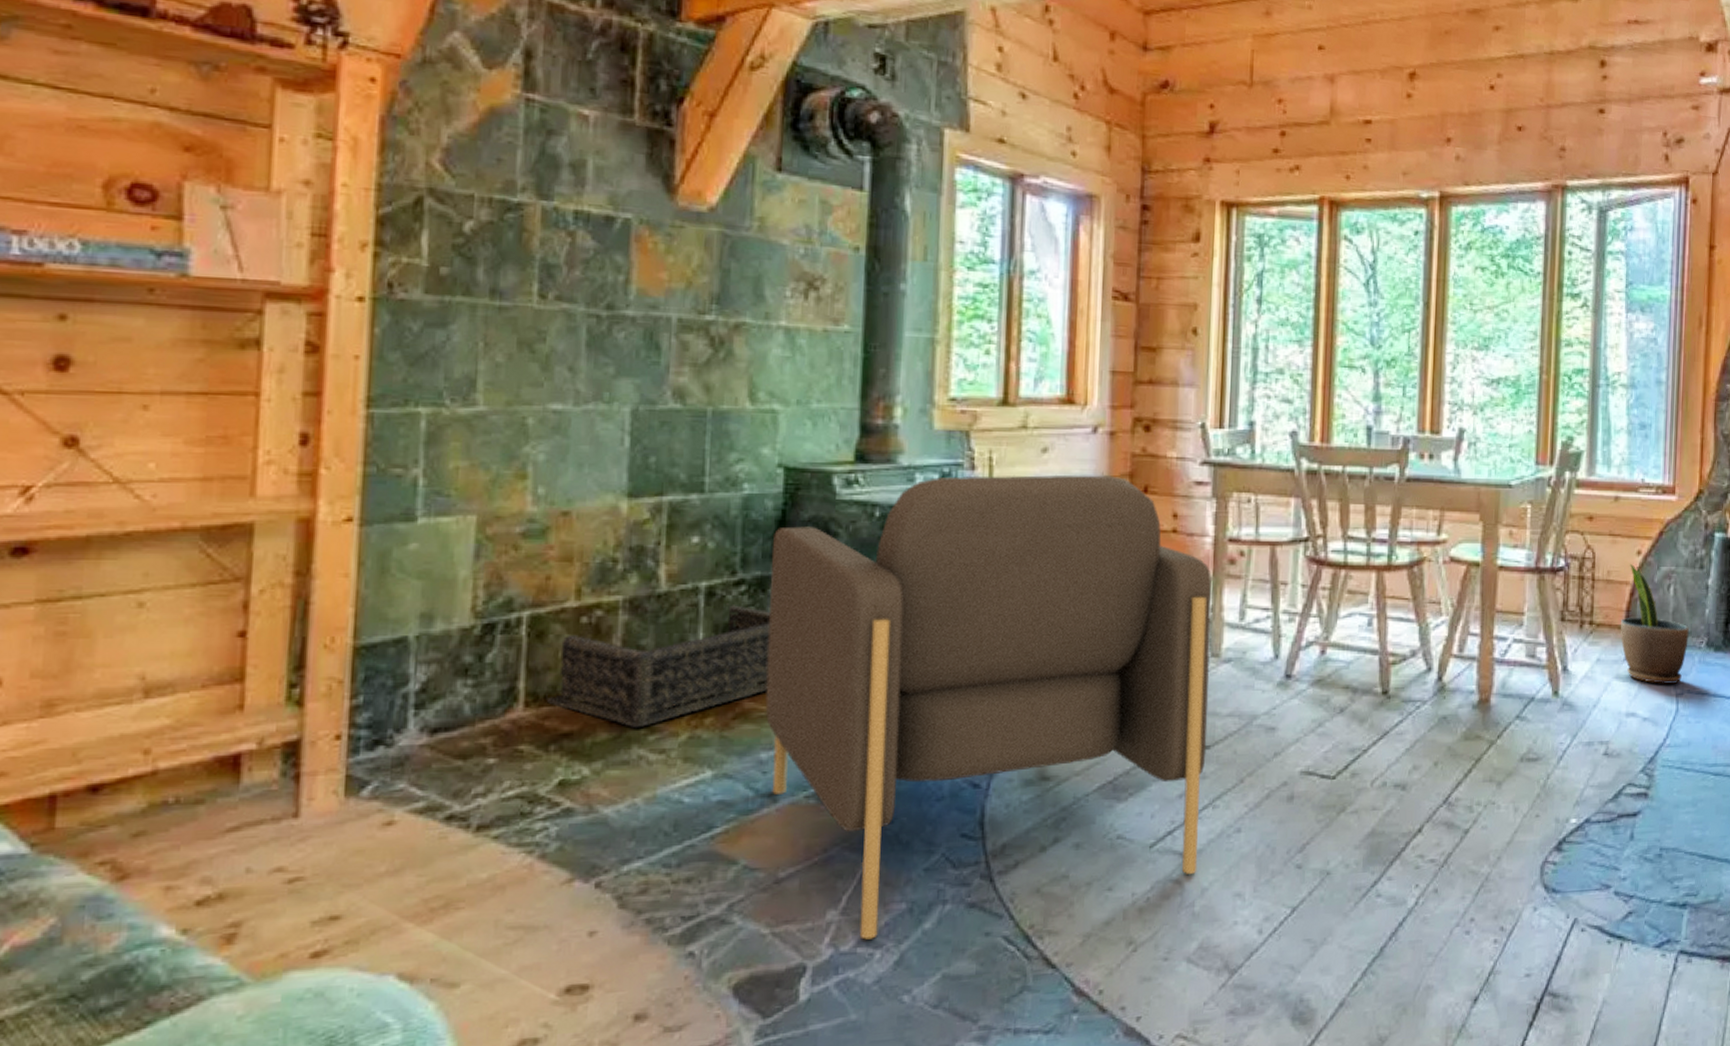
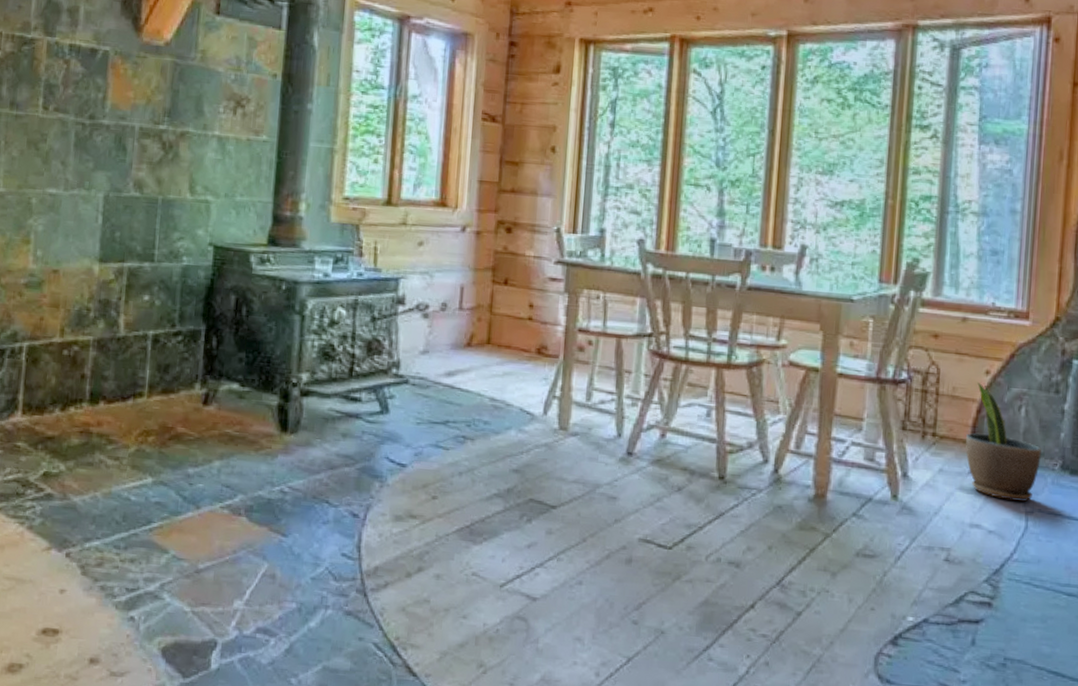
basket: present [546,603,771,729] -> none [37,349,200,439]
armchair: present [765,474,1212,940] -> none [193,261,563,628]

